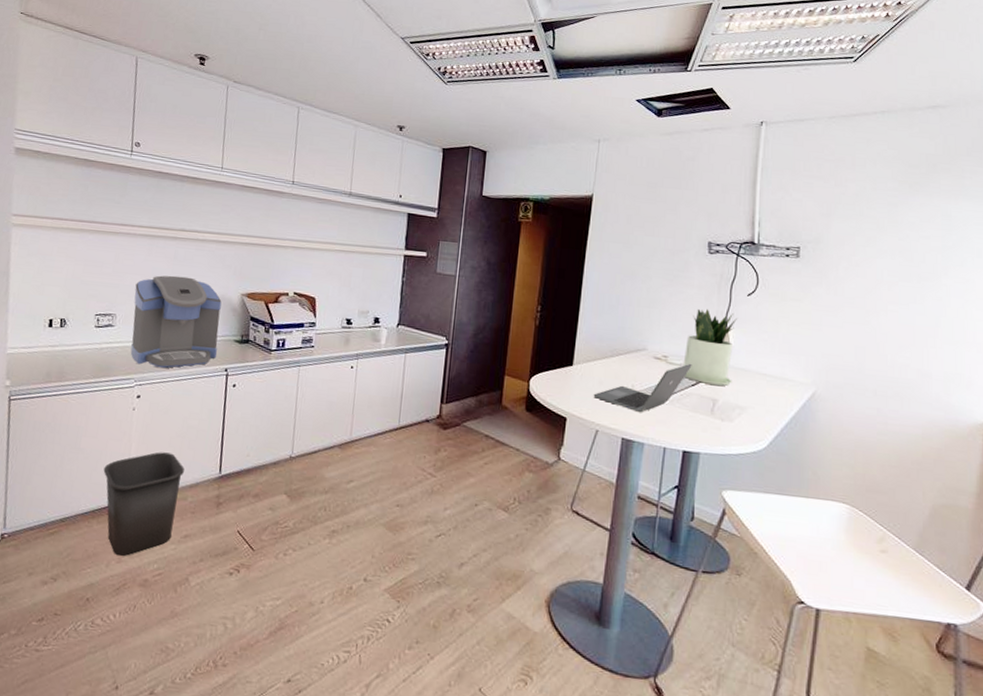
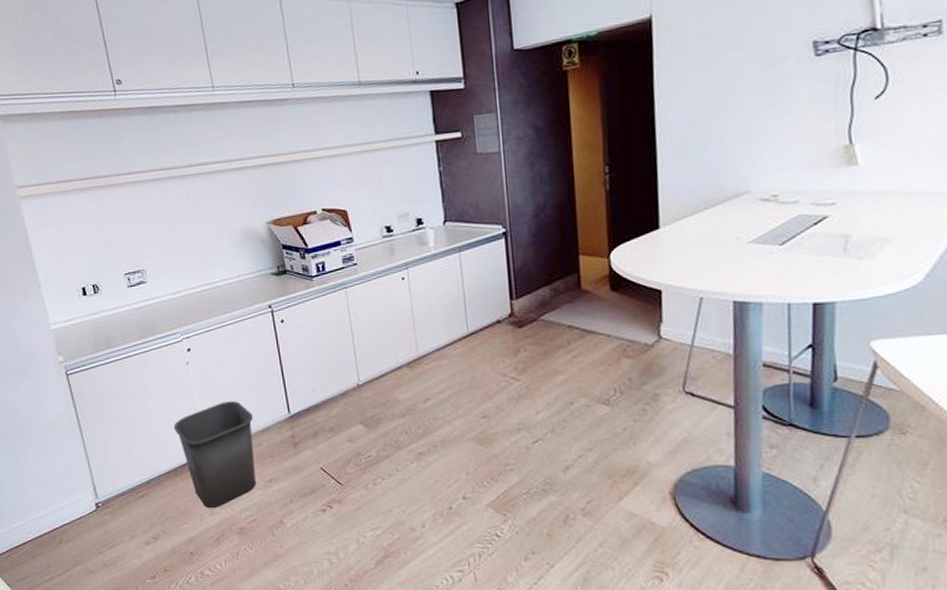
coffee machine: present [130,275,222,369] -> none [156,215,256,317]
laptop: present [593,363,692,413] -> none [690,197,812,269]
planter: present [683,308,737,386] -> none [798,125,867,219]

